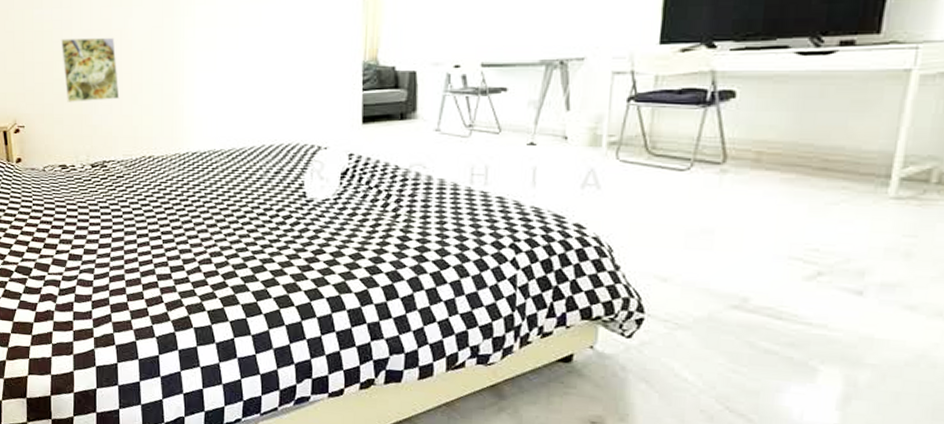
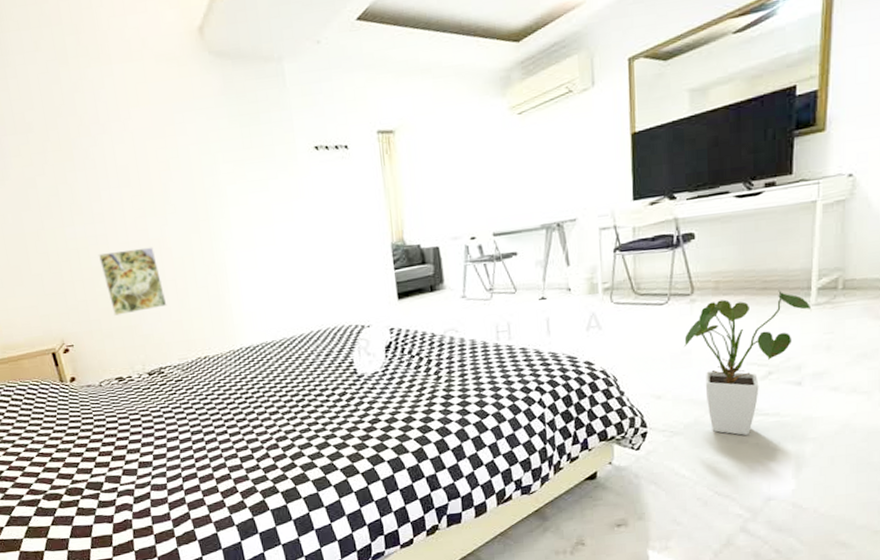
house plant: none [706,173,889,345] -> present [684,289,812,435]

